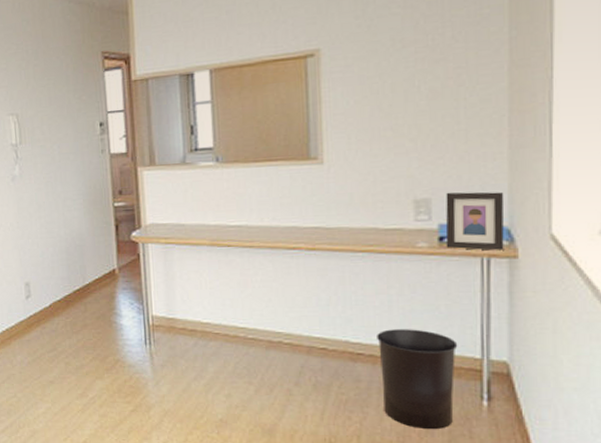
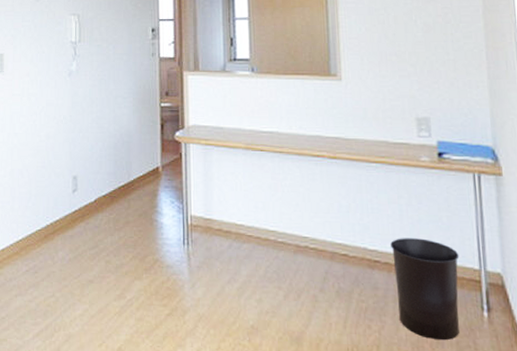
picture frame: present [445,191,504,251] -> none [441,113,491,168]

